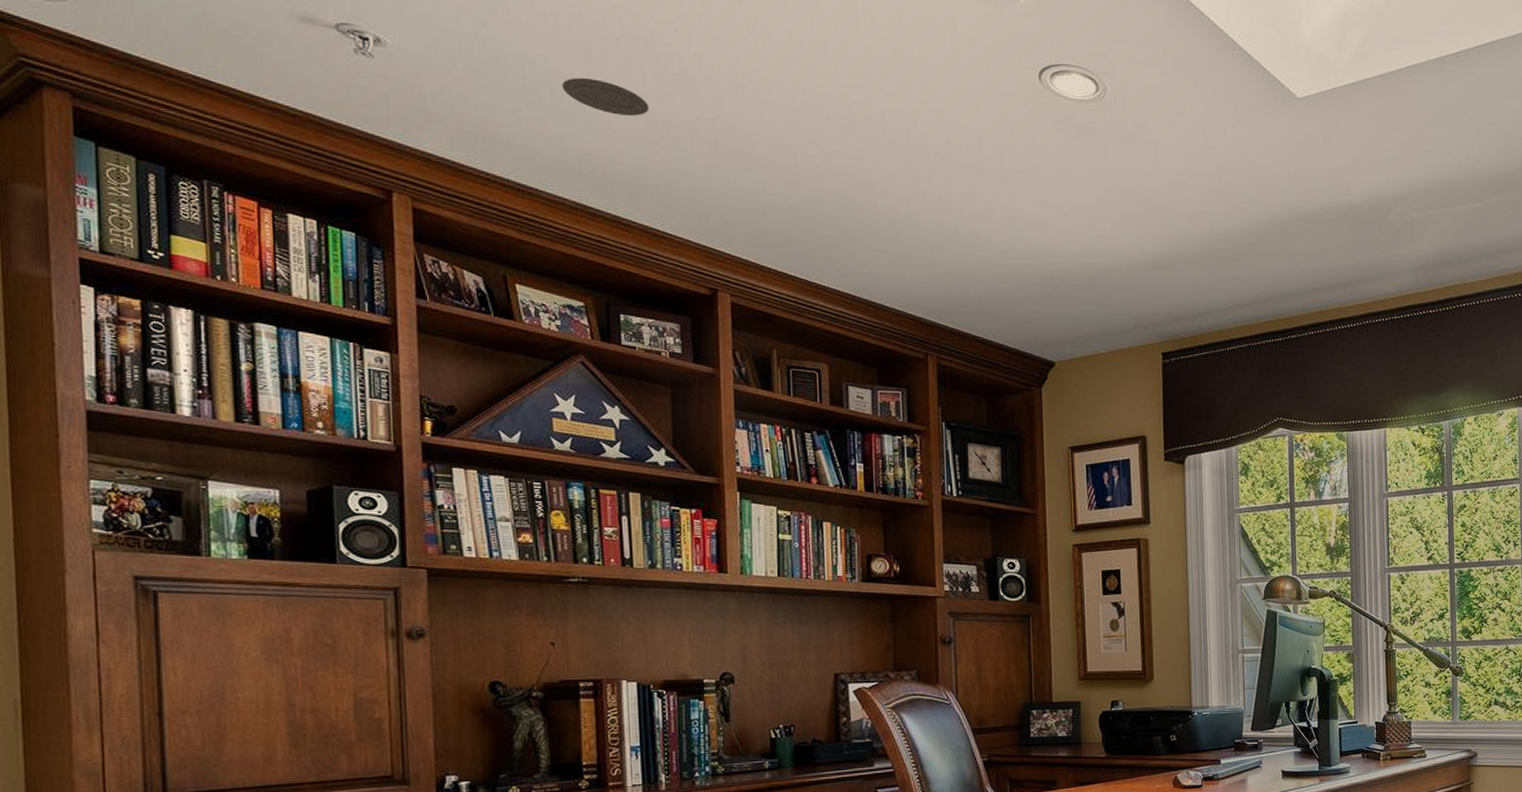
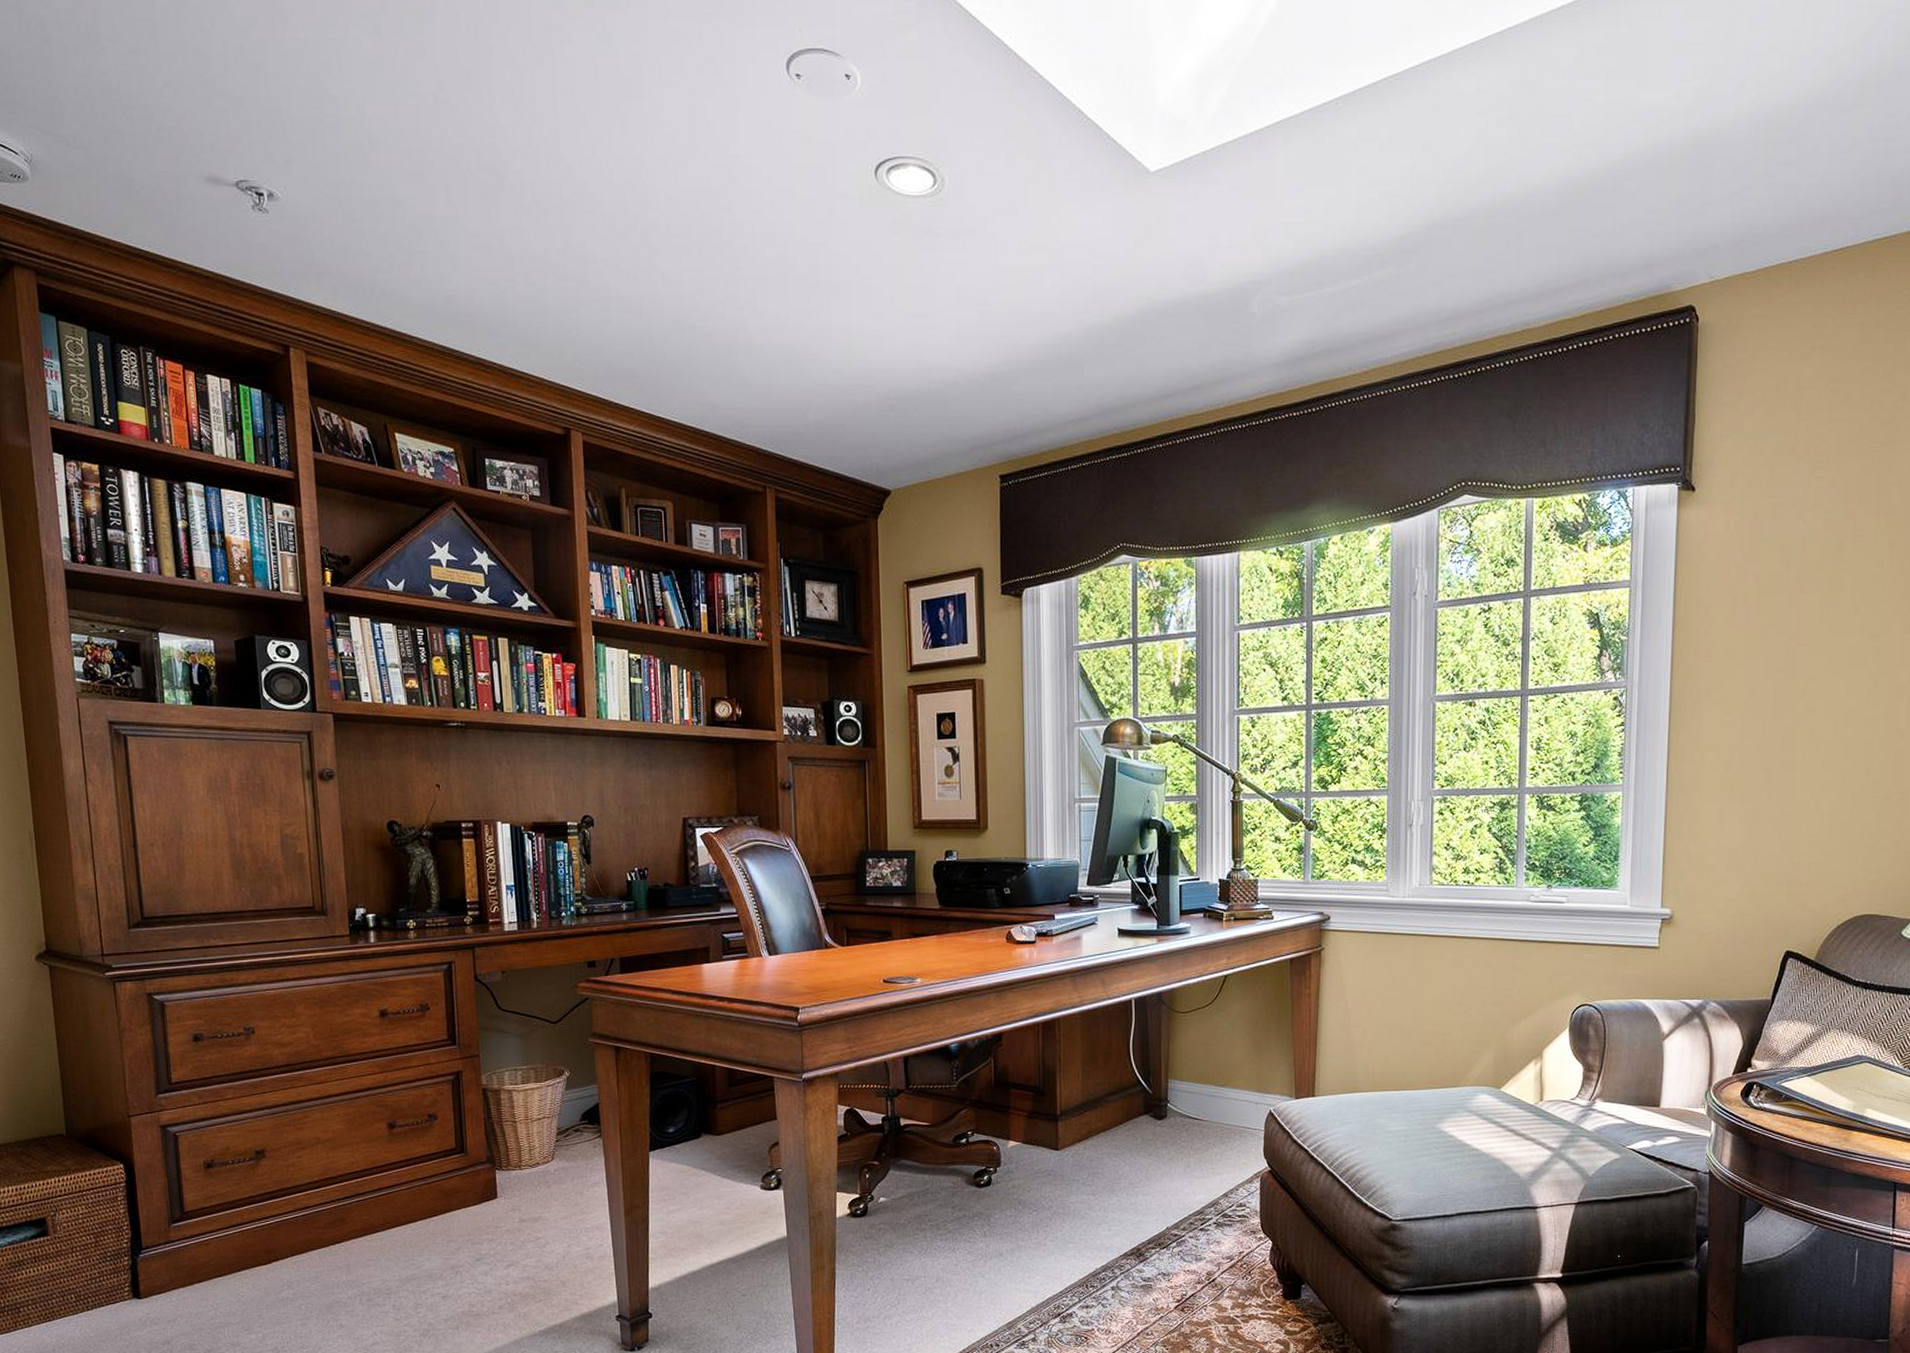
recessed light: present [562,78,649,116] -> none [427,217,505,253]

